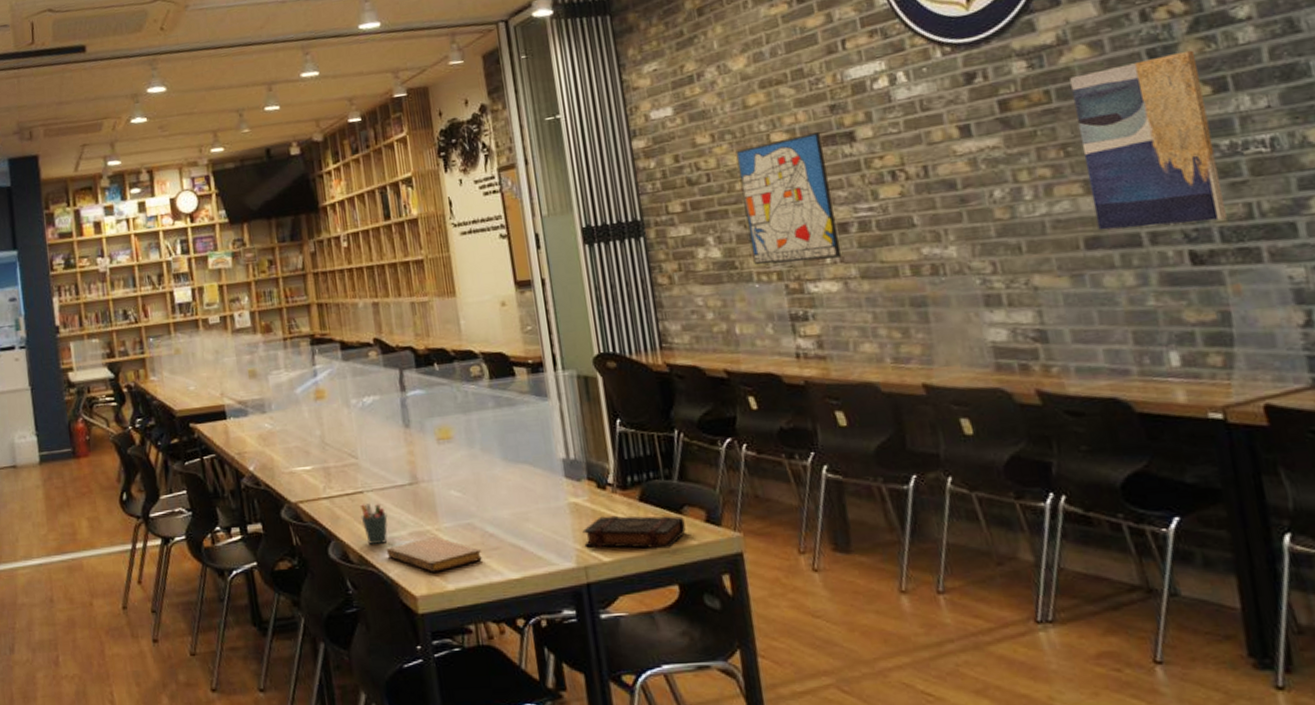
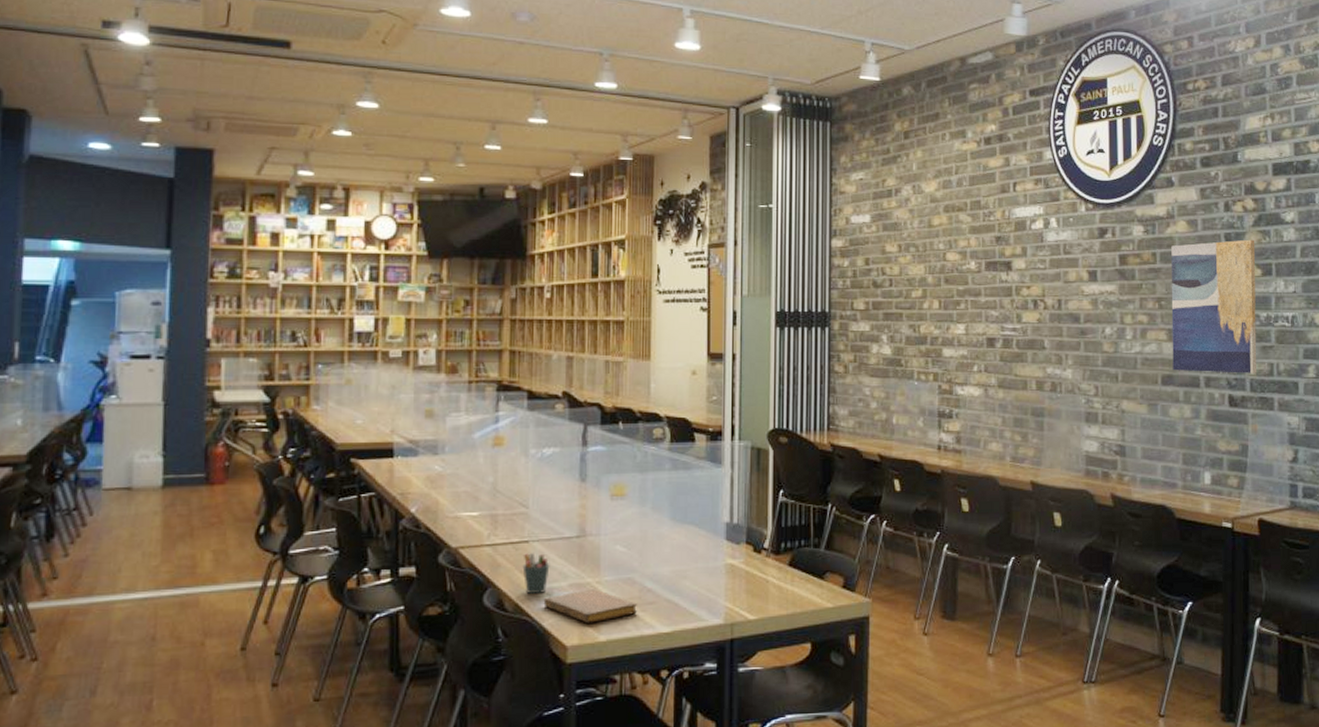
book: present [582,515,686,549] -> none [734,577,825,610]
wall art: present [735,131,841,265] -> none [916,257,986,368]

